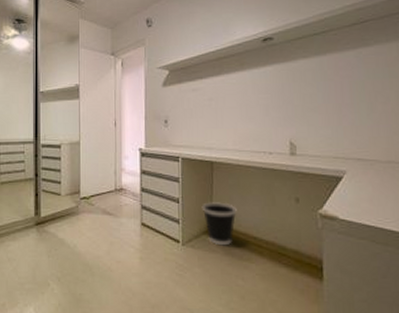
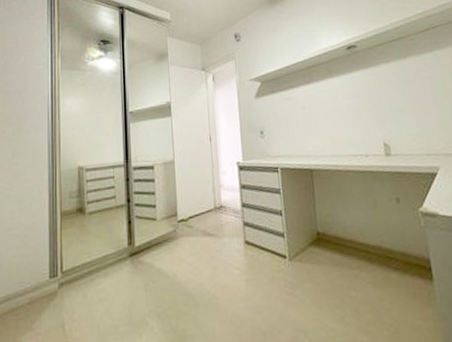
wastebasket: present [201,202,237,246] -> none [305,209,342,256]

